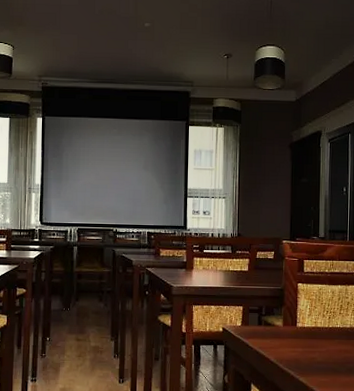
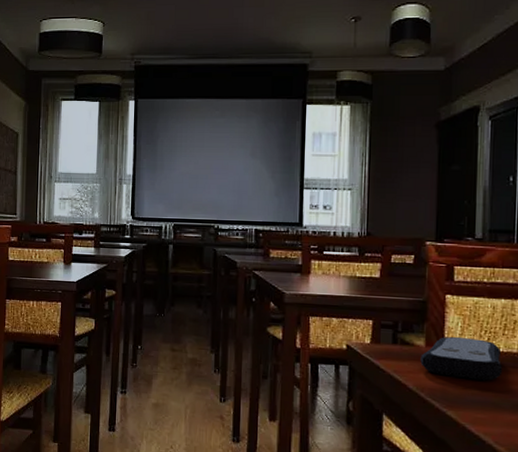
remote control: none [279,317,340,351] -> present [420,337,503,381]

